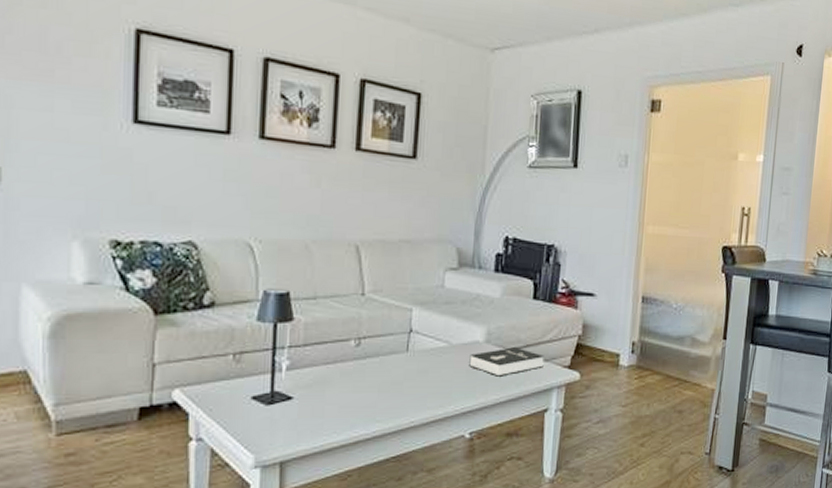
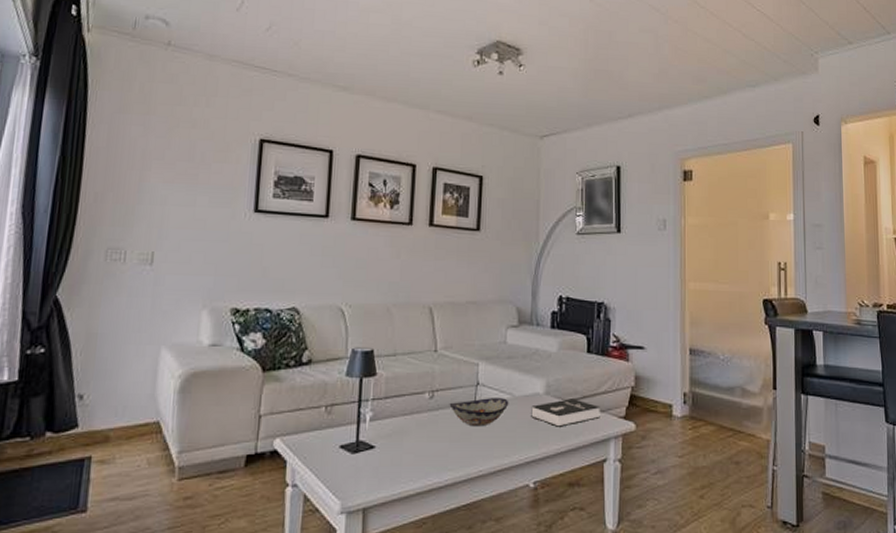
decorative bowl: none [378,345,446,376] -> present [449,397,509,427]

